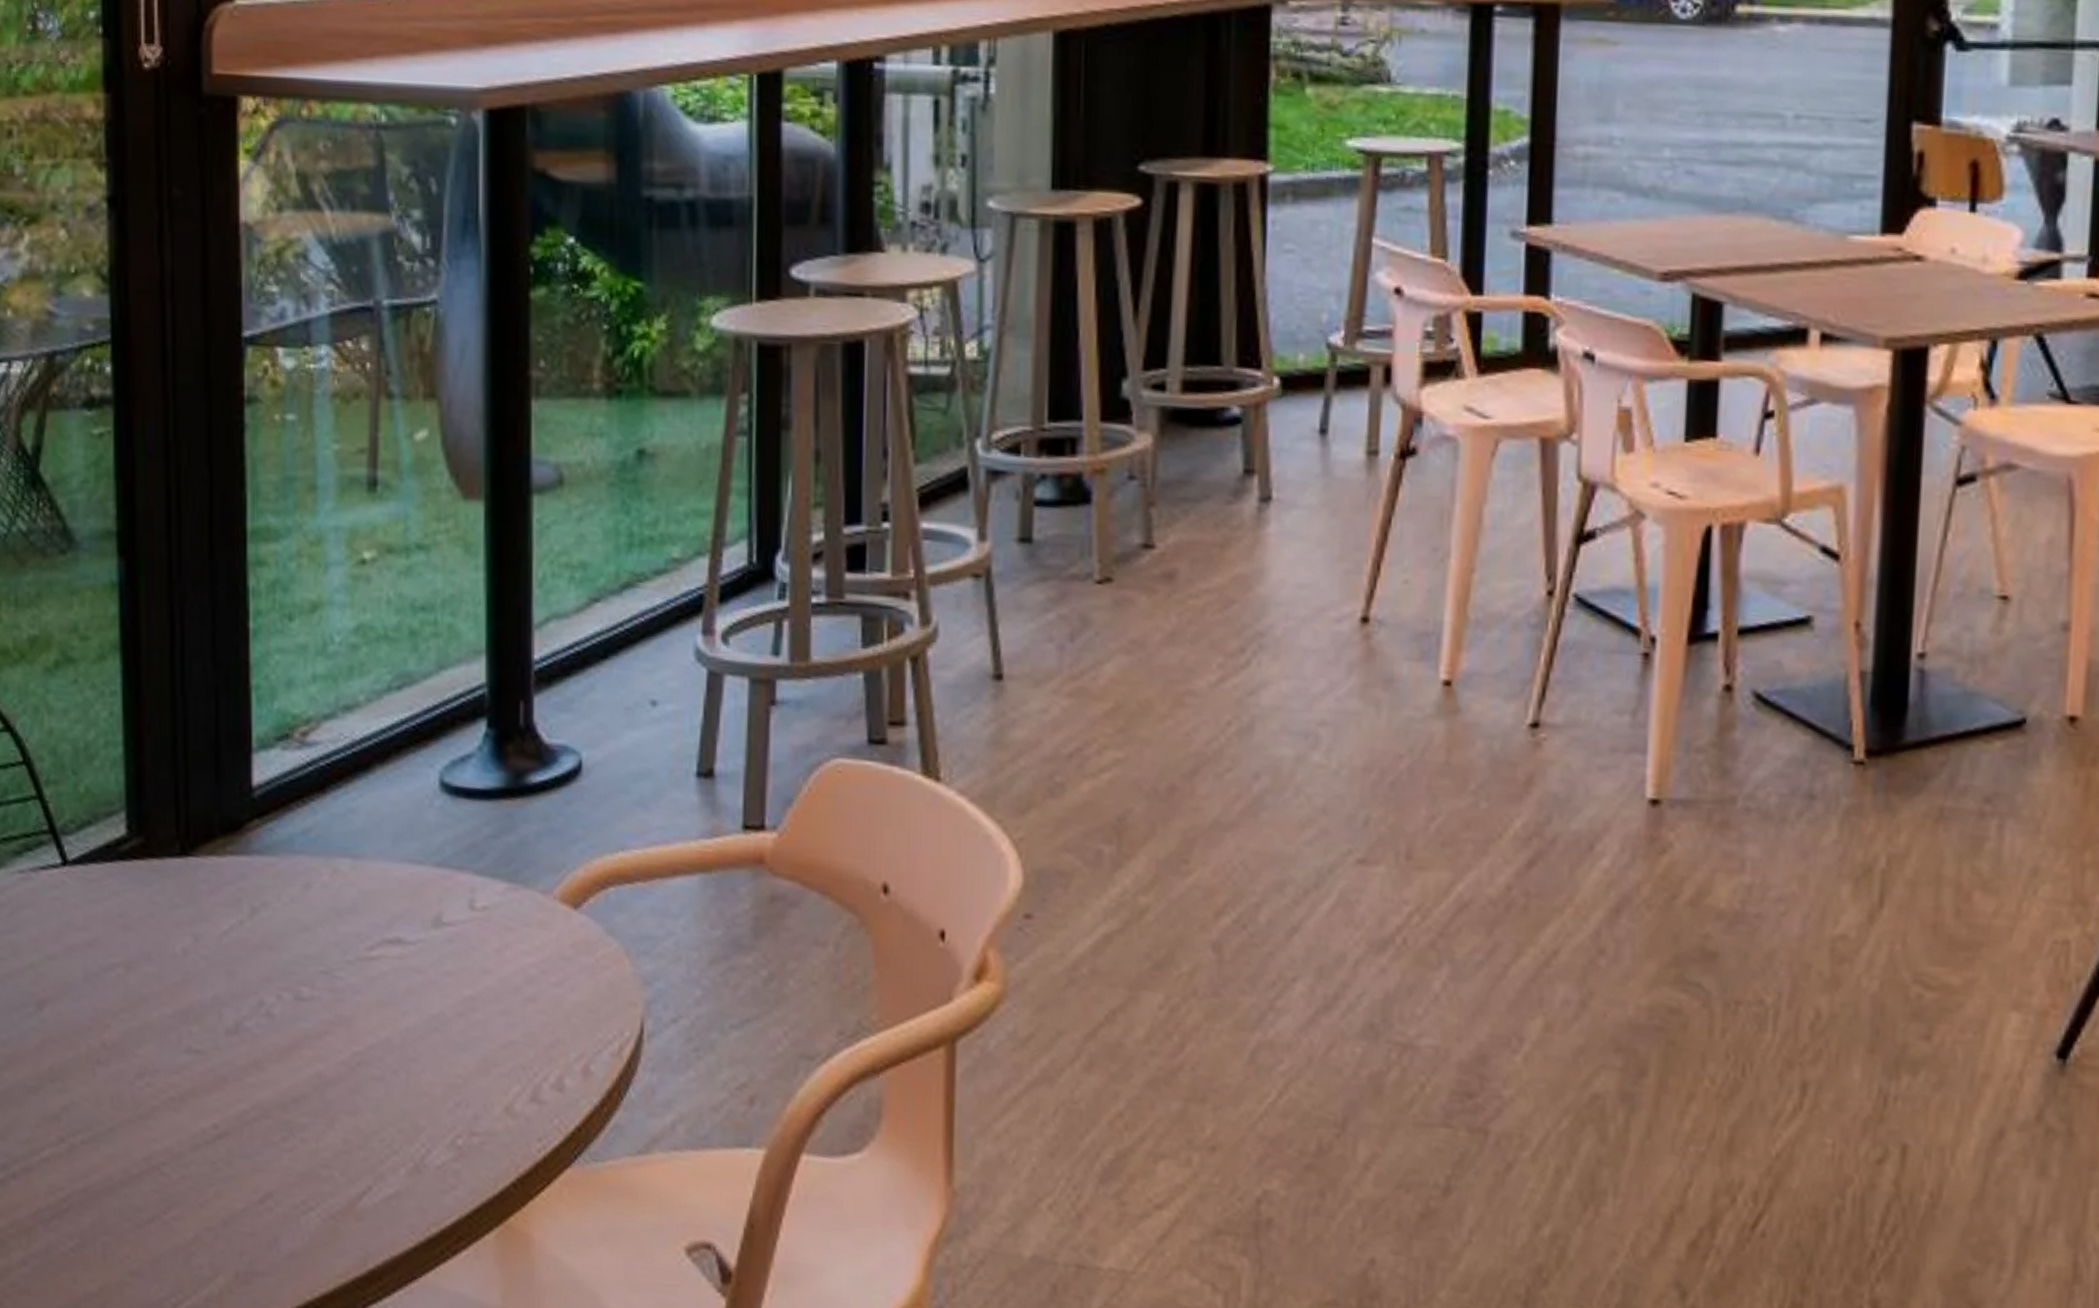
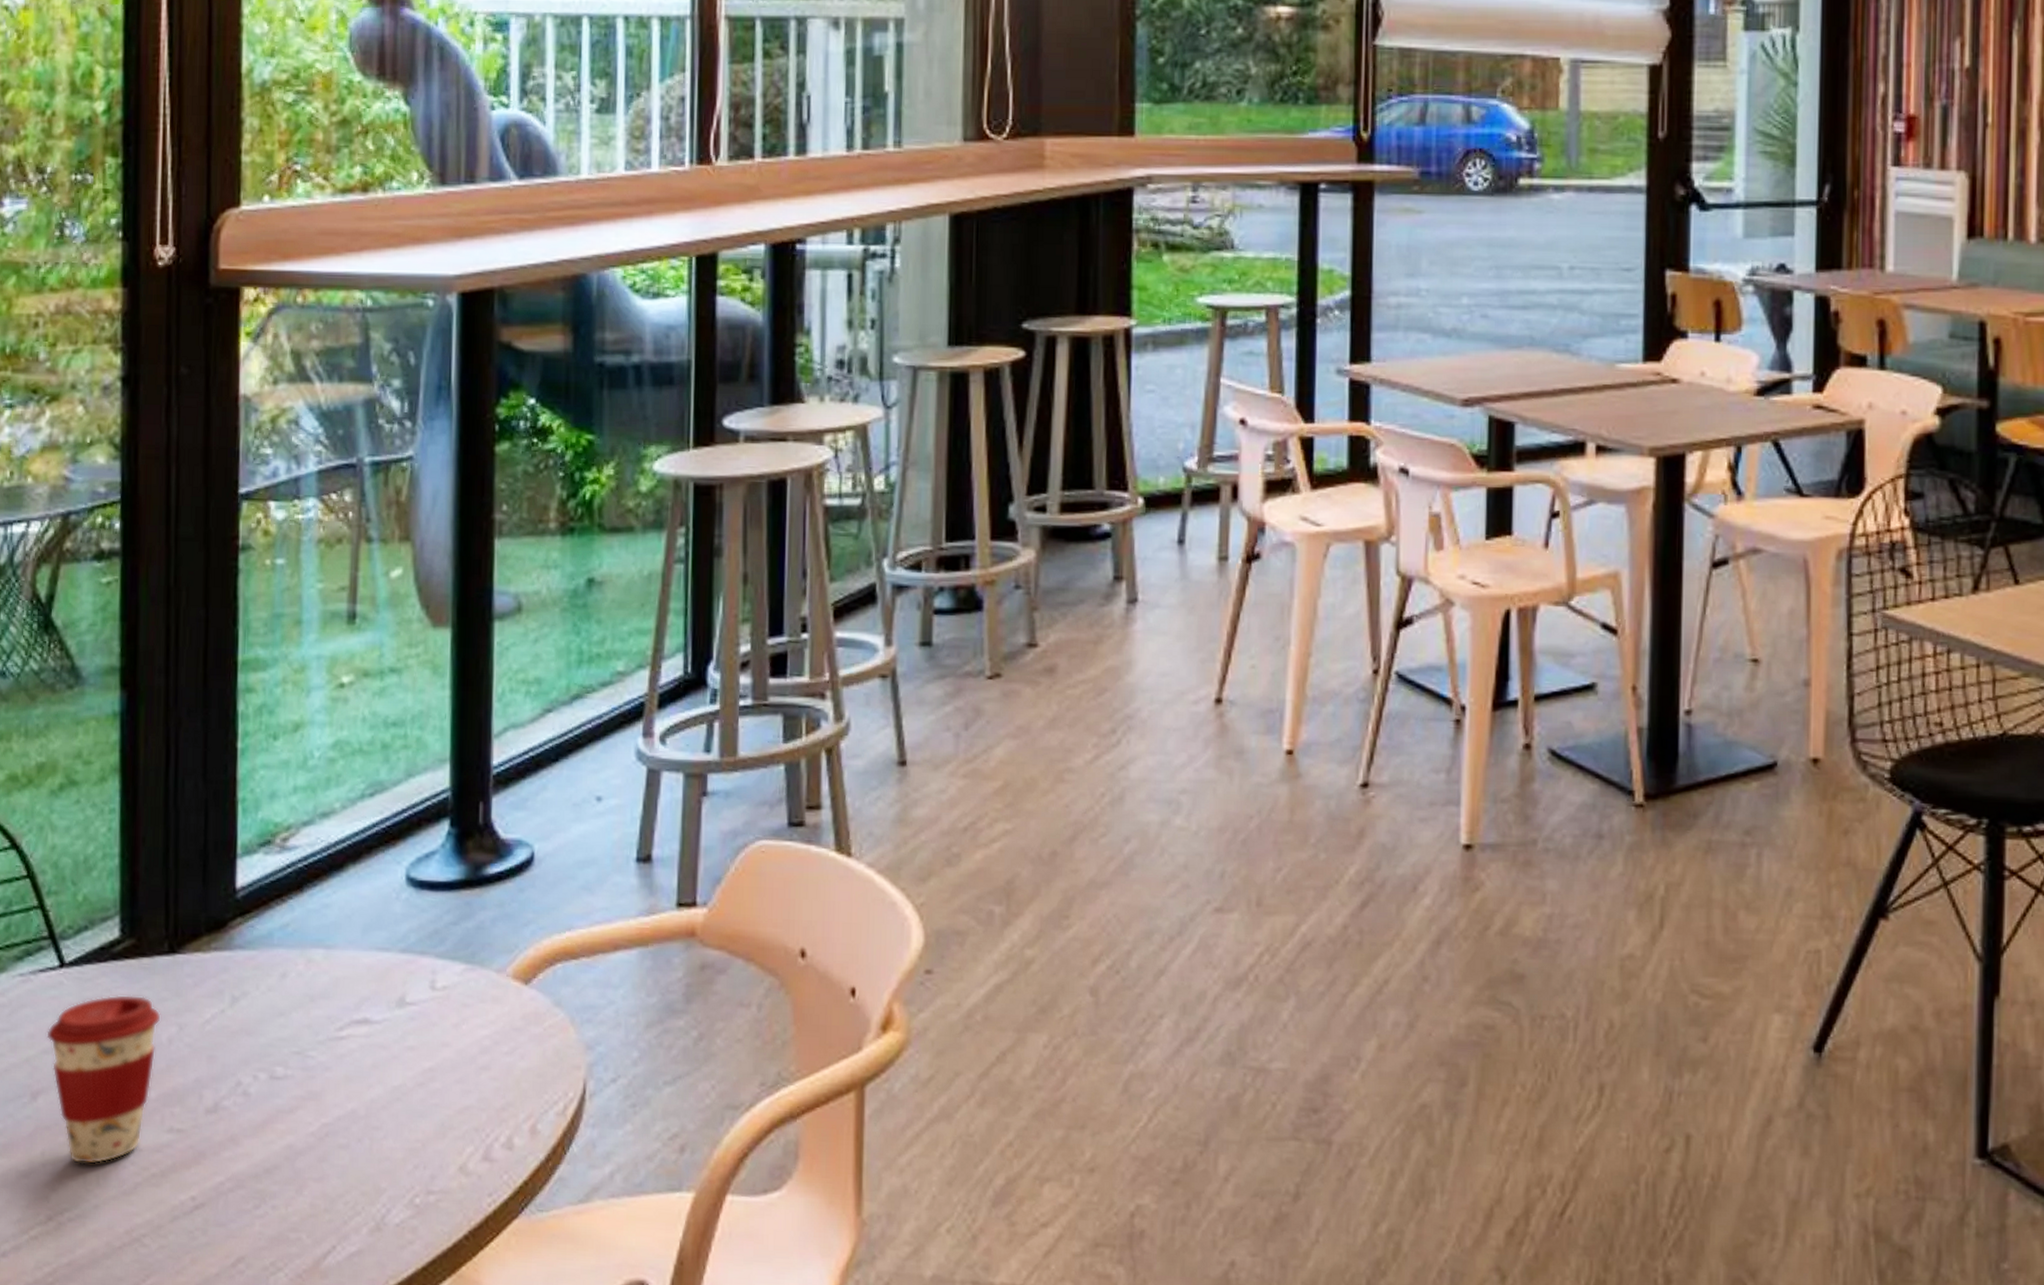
coffee cup: none [51,898,174,1084] -> present [46,994,161,1165]

